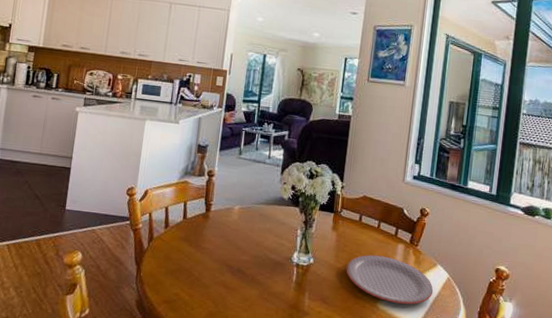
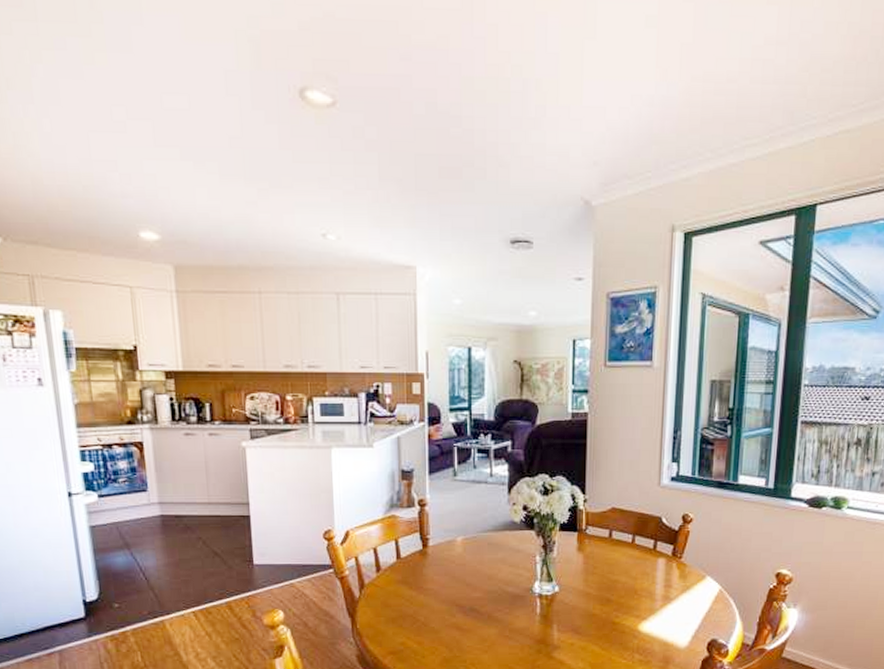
plate: present [346,254,434,305] -> none [598,574,704,624]

